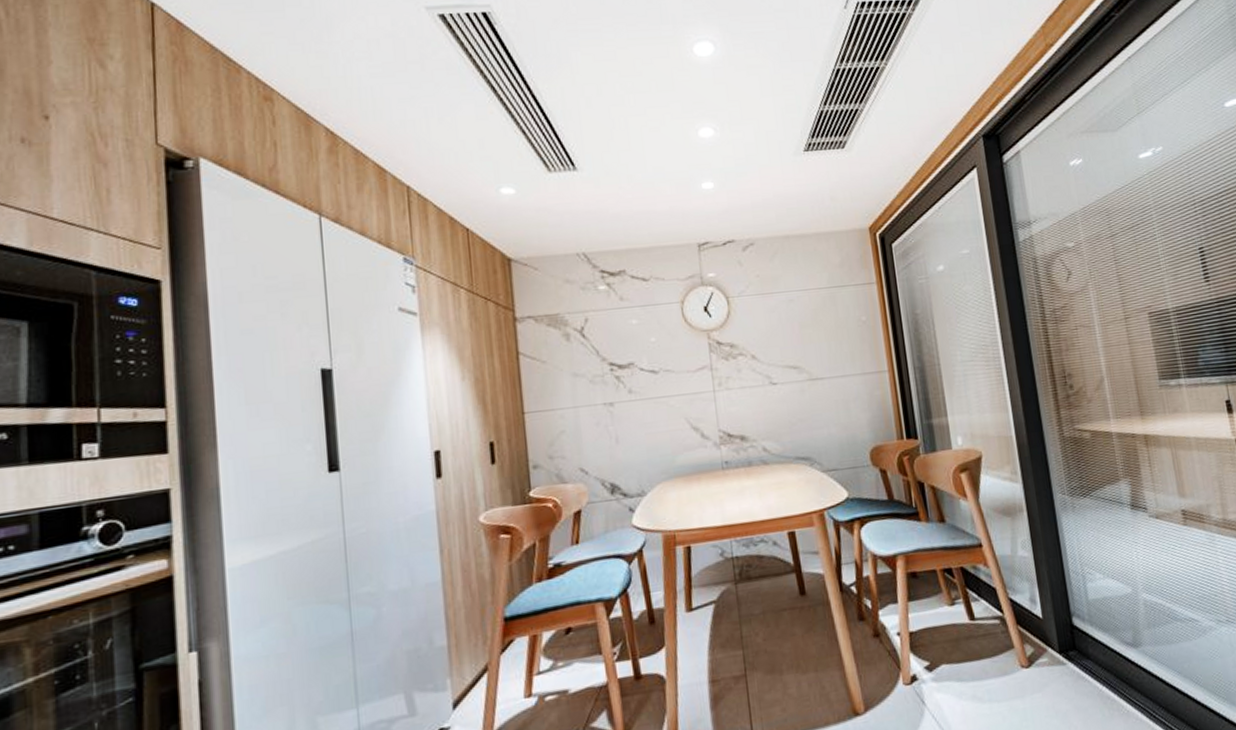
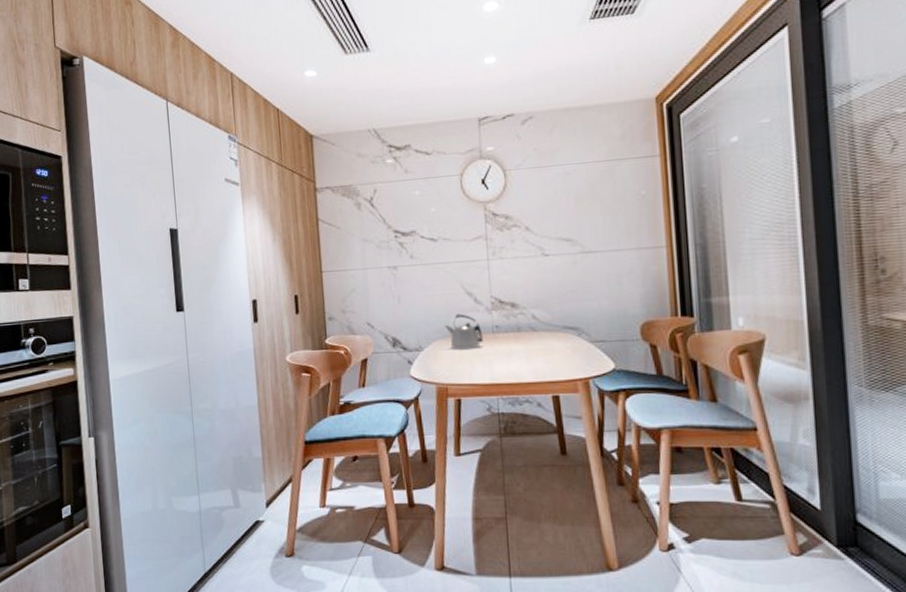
kettle: none [670,451,713,491] -> present [445,314,483,350]

